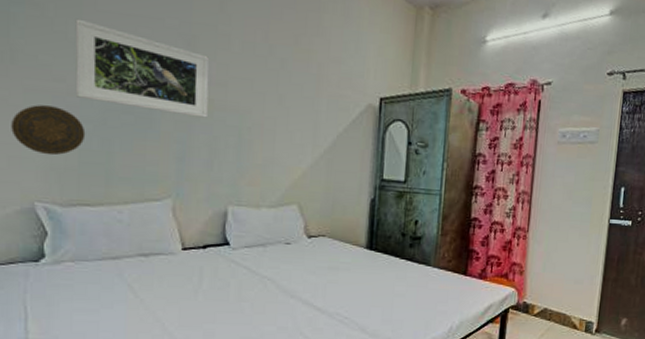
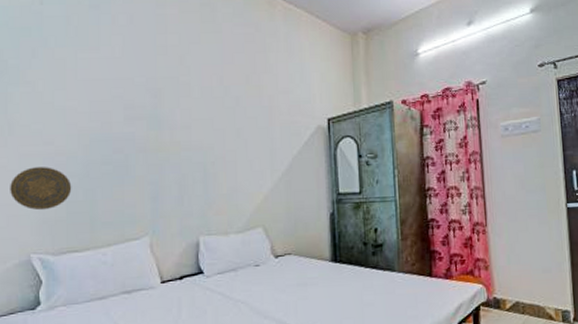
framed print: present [75,18,210,118] -> none [60,89,175,159]

